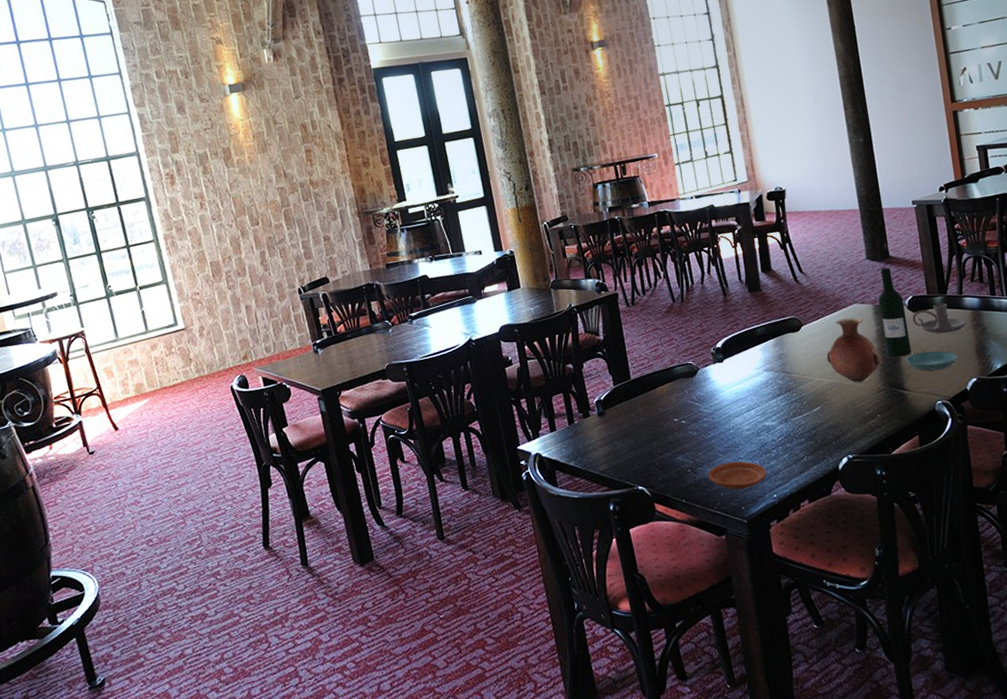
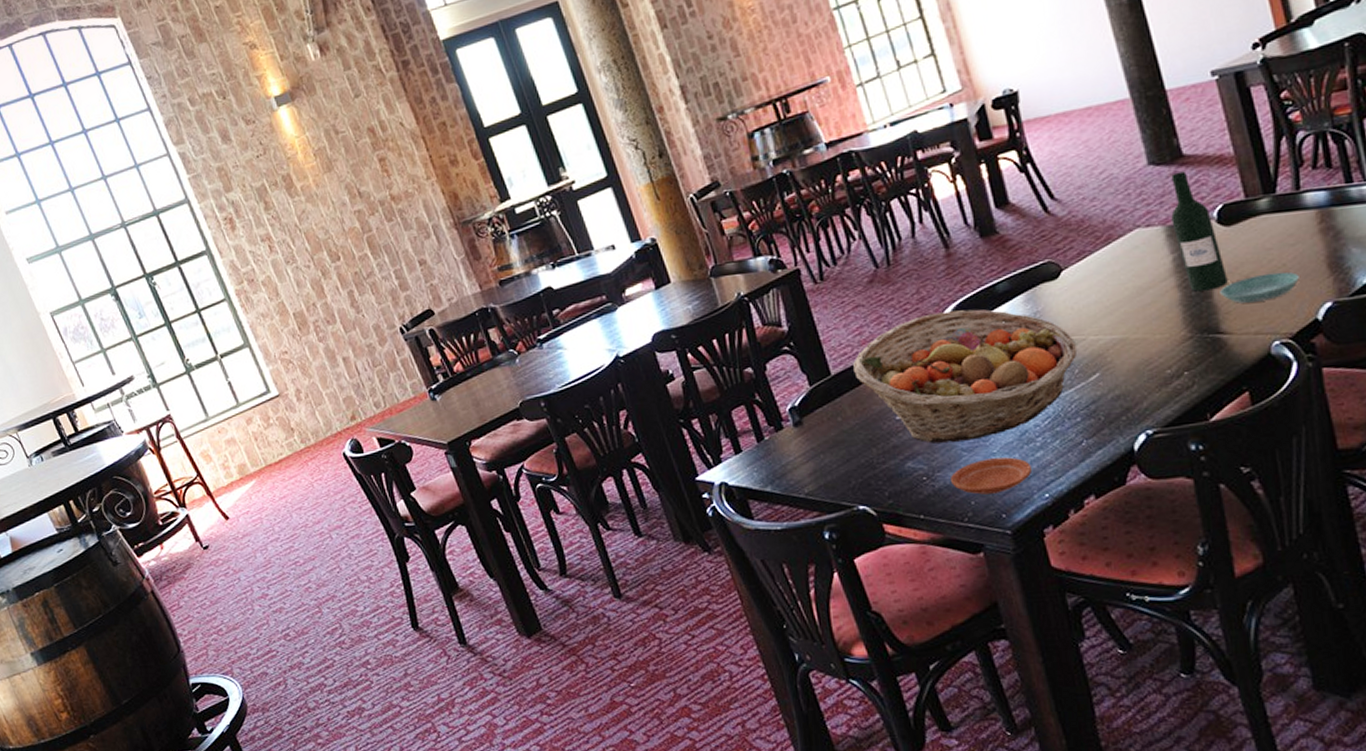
fruit basket: none [648,343,807,445] -> present [853,309,1078,444]
vase: present [826,318,883,383] -> none [1101,247,1185,335]
candle holder: present [912,303,966,334] -> none [1225,206,1310,251]

